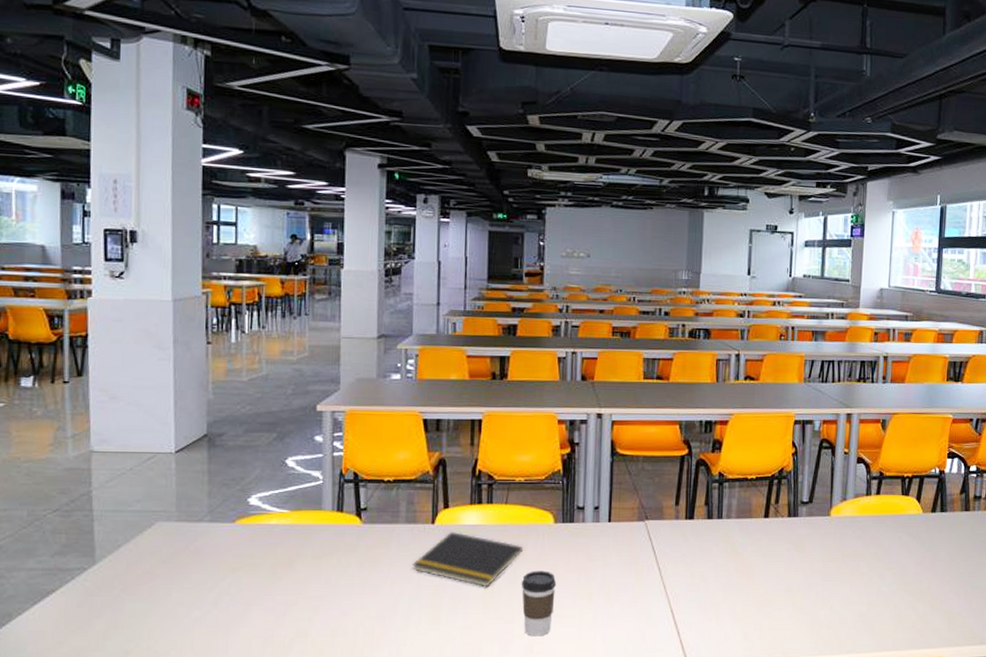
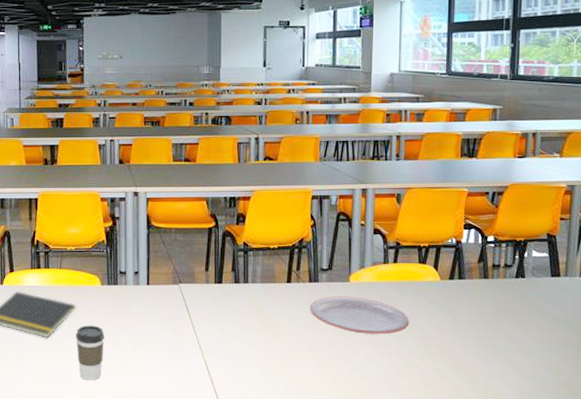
plate: none [787,532,890,573] -> present [309,296,409,334]

